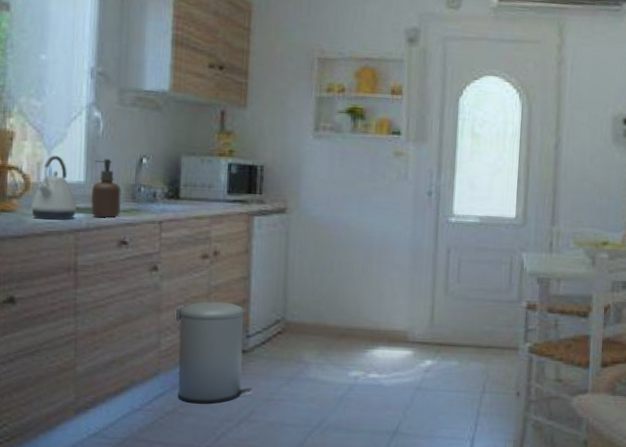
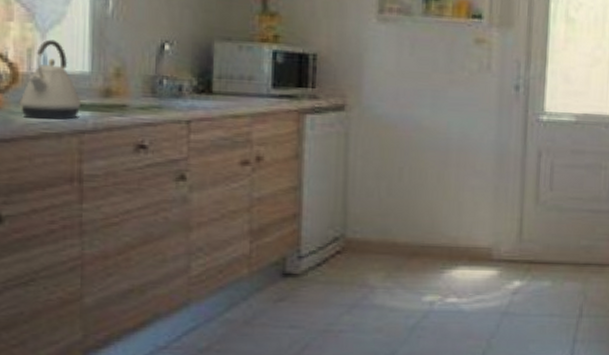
soap dispenser: present [90,158,122,218] -> none [98,43,138,117]
pedal bin: present [174,301,254,404] -> none [207,216,307,339]

